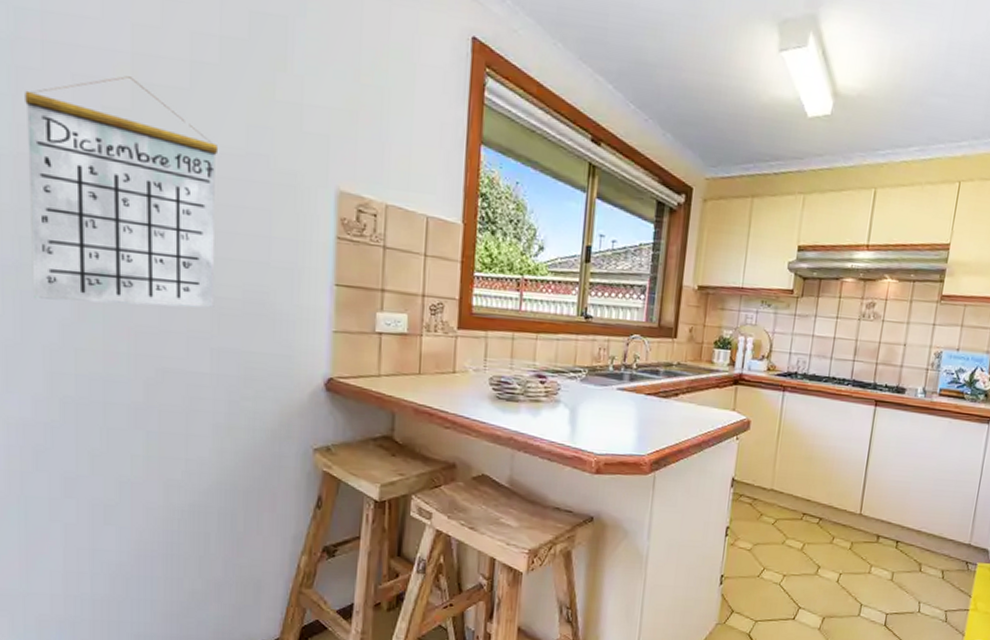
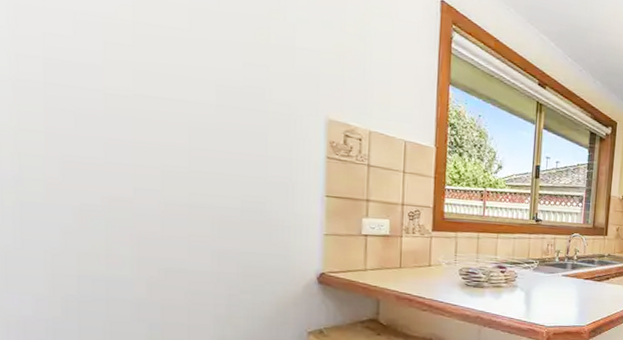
calendar: present [25,76,219,309] -> none [24,16,218,217]

